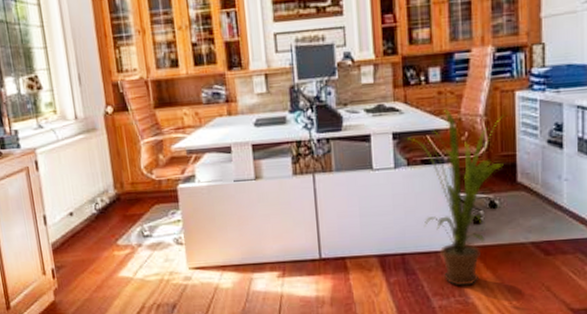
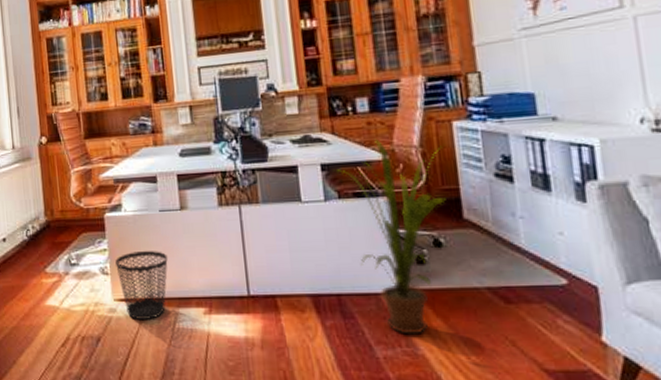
wastebasket: none [190,220,243,286] -> present [115,251,168,319]

